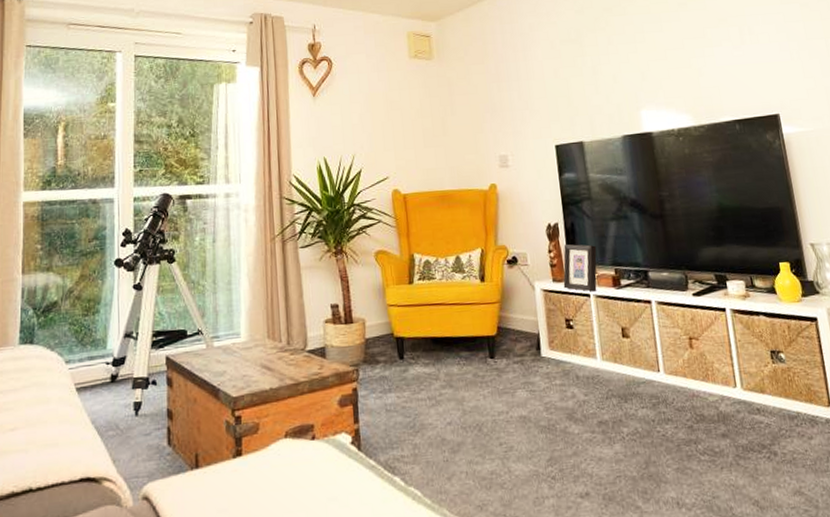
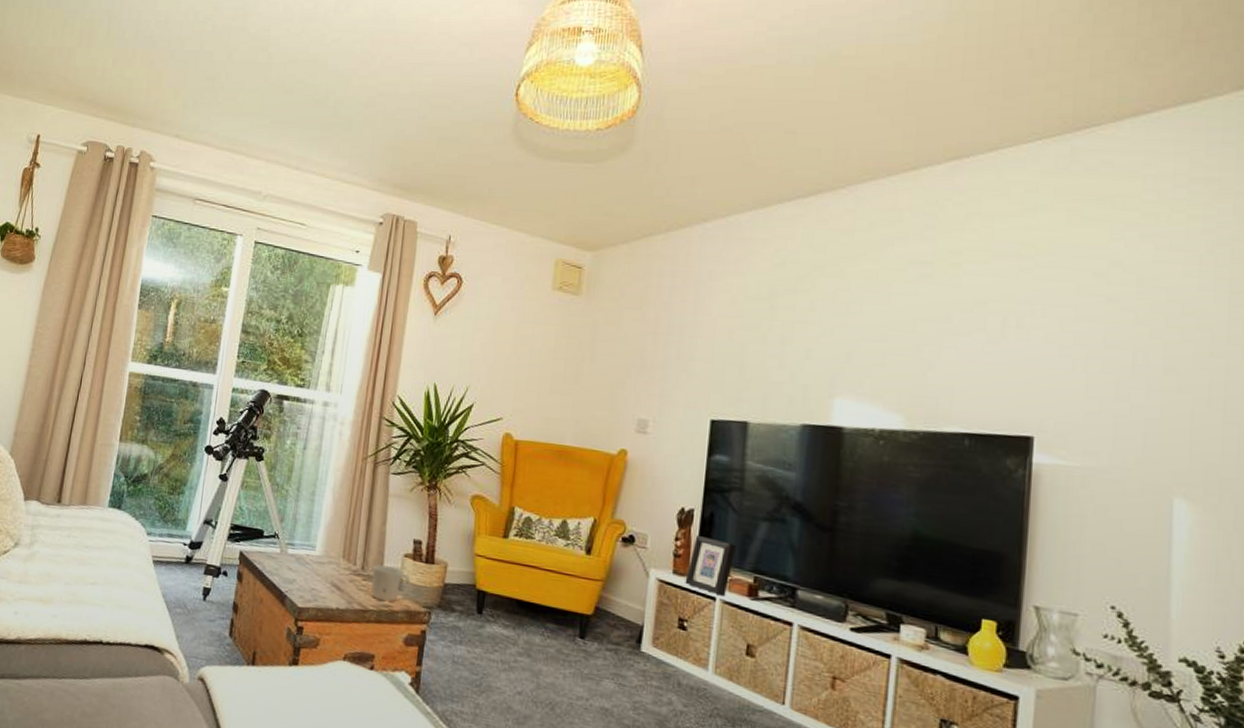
mug: none [299,335,336,371] -> present [371,564,411,602]

